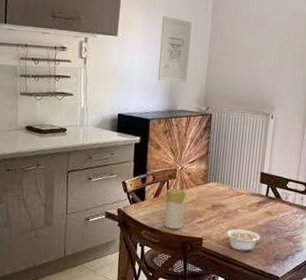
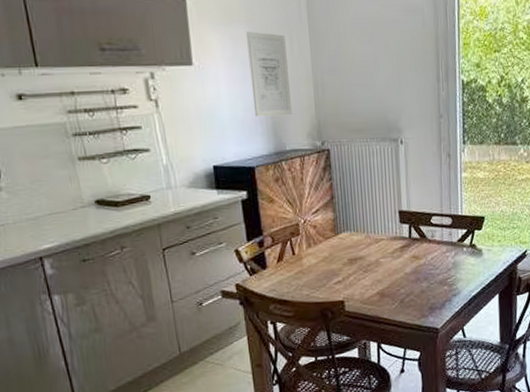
candle: present [164,189,186,229] -> none [291,247,319,297]
legume: present [226,228,260,252] -> none [370,281,411,307]

